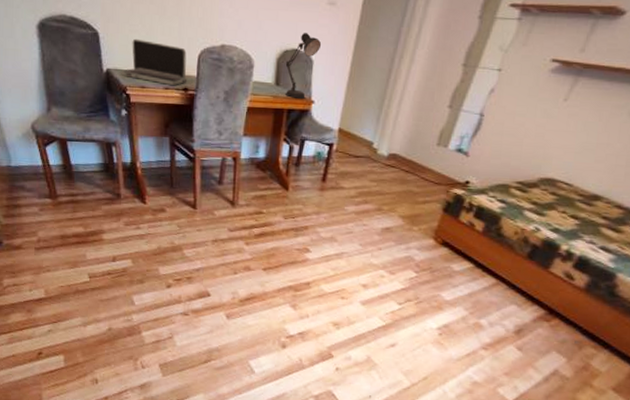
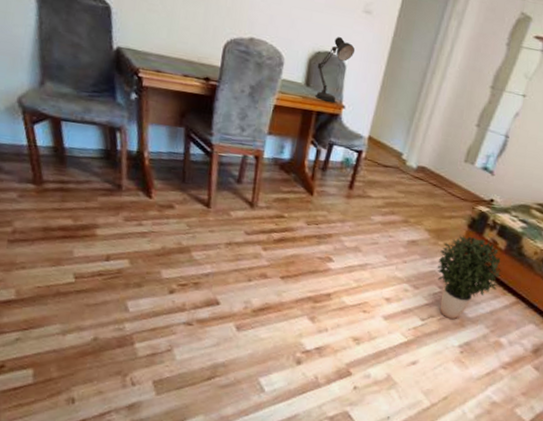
laptop: present [121,38,187,86] -> none [134,19,211,74]
potted plant: none [412,219,479,303] -> present [437,235,501,320]

